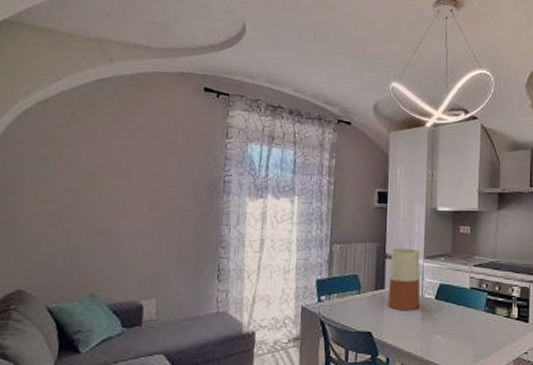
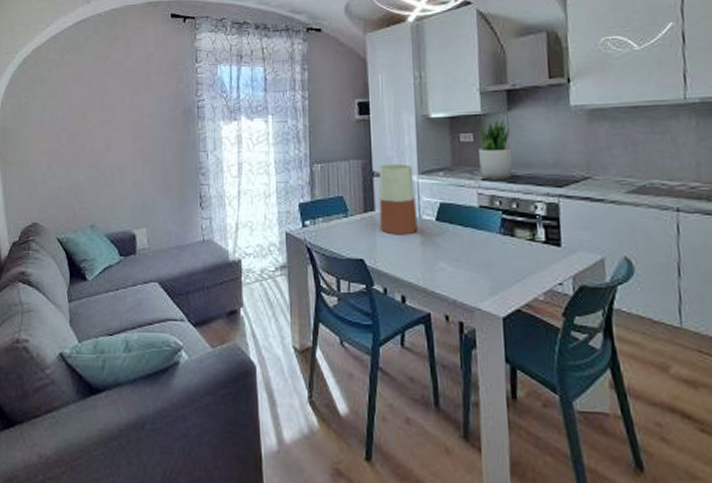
planter: none [473,217,499,267] -> present [479,120,514,180]

